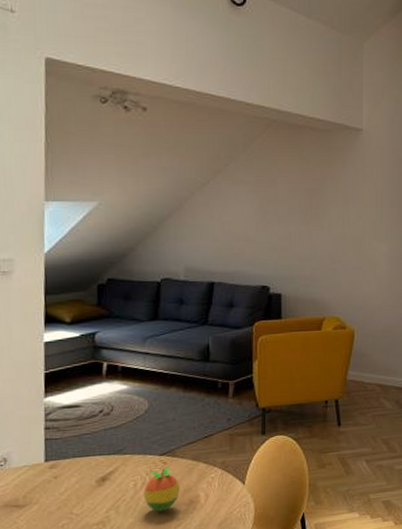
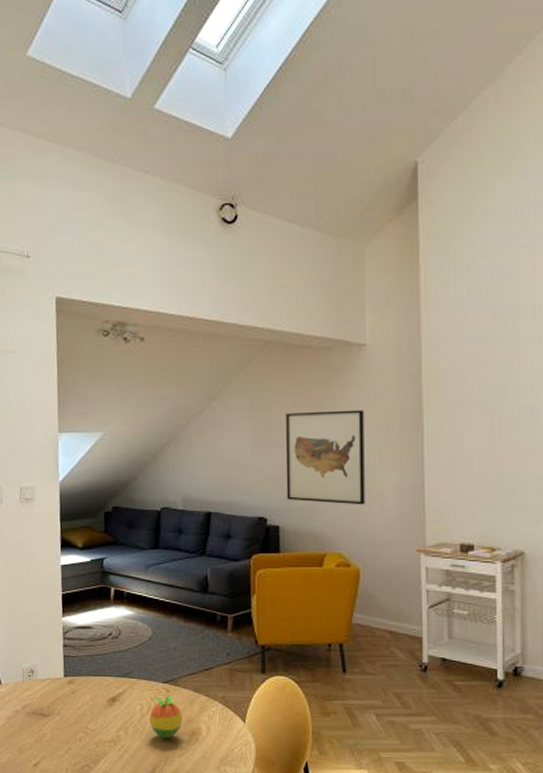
wall art: none [288,187,360,273] -> present [285,409,365,505]

